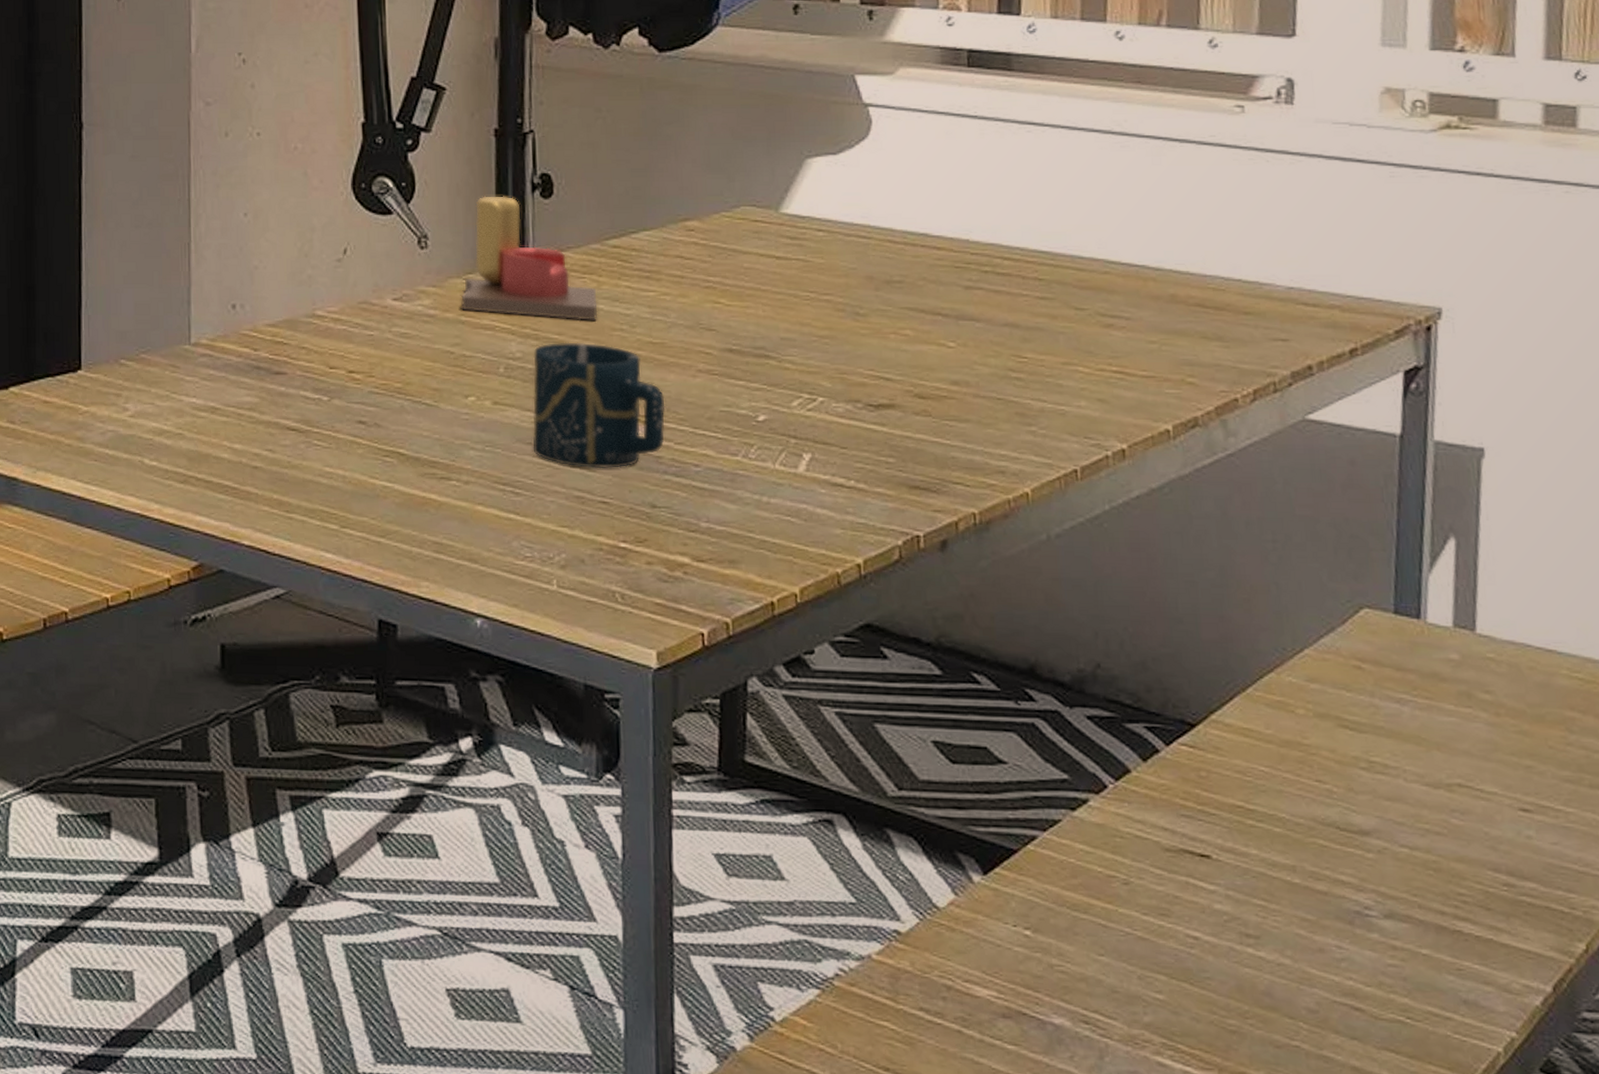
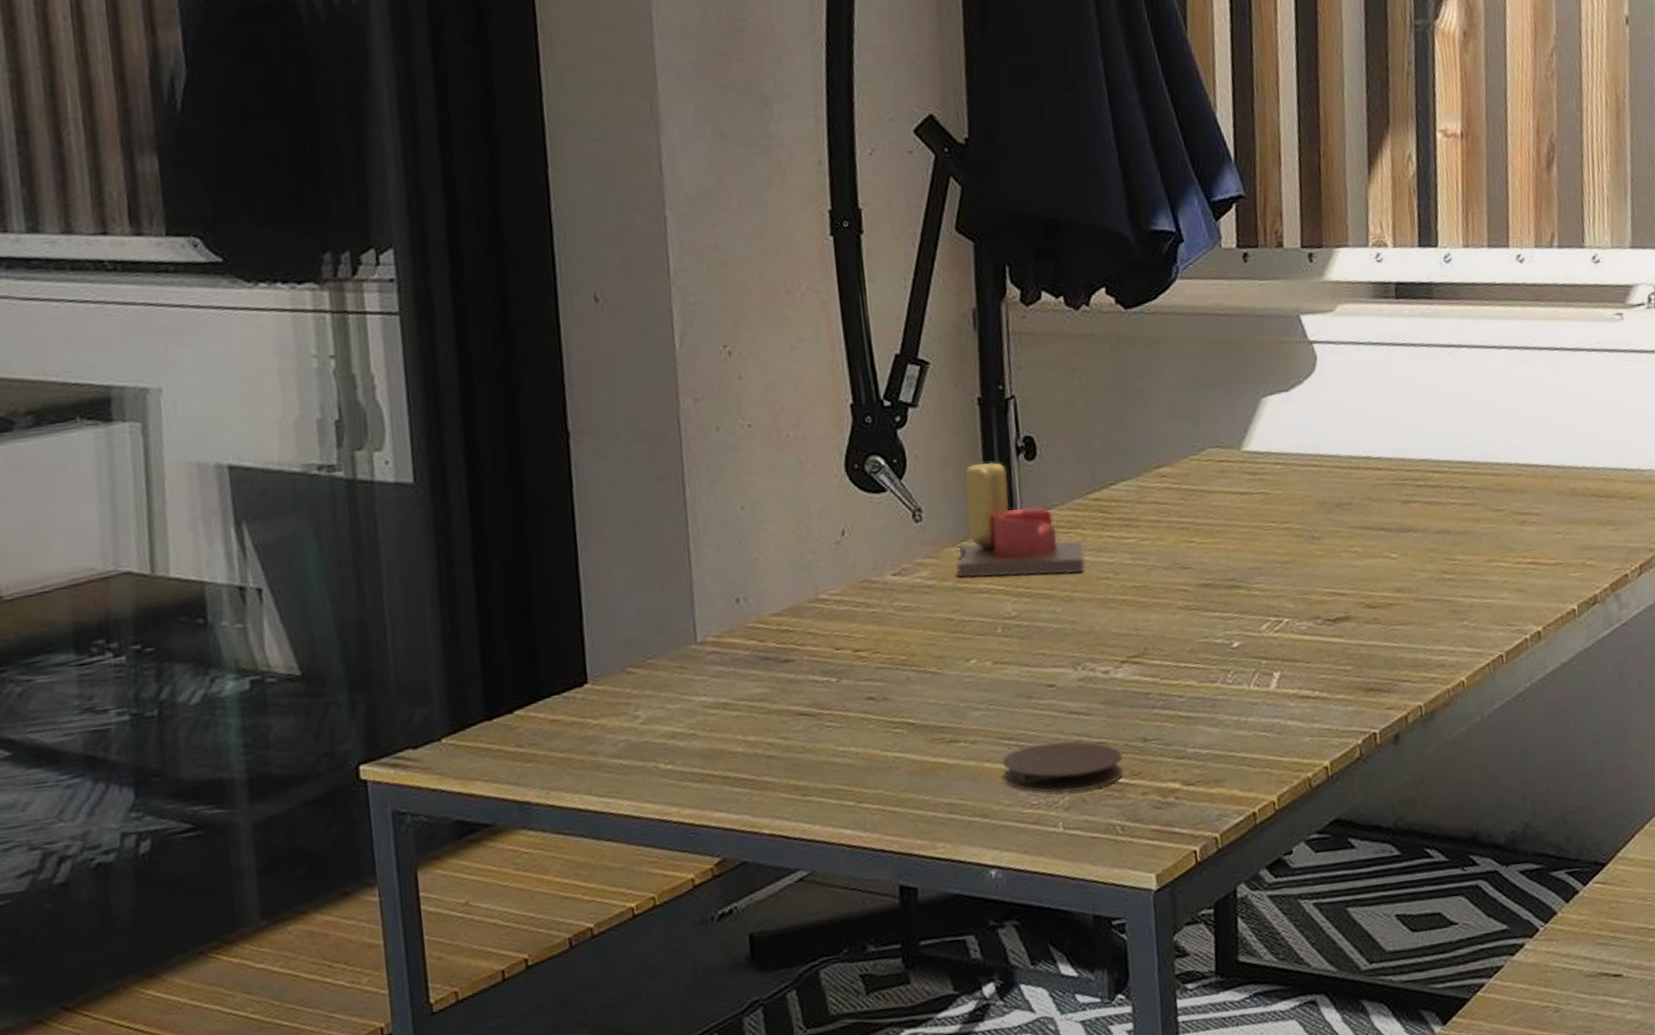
coaster: none [495,494,628,550] -> present [1002,741,1124,793]
cup: present [532,342,665,468] -> none [1027,594,1151,713]

